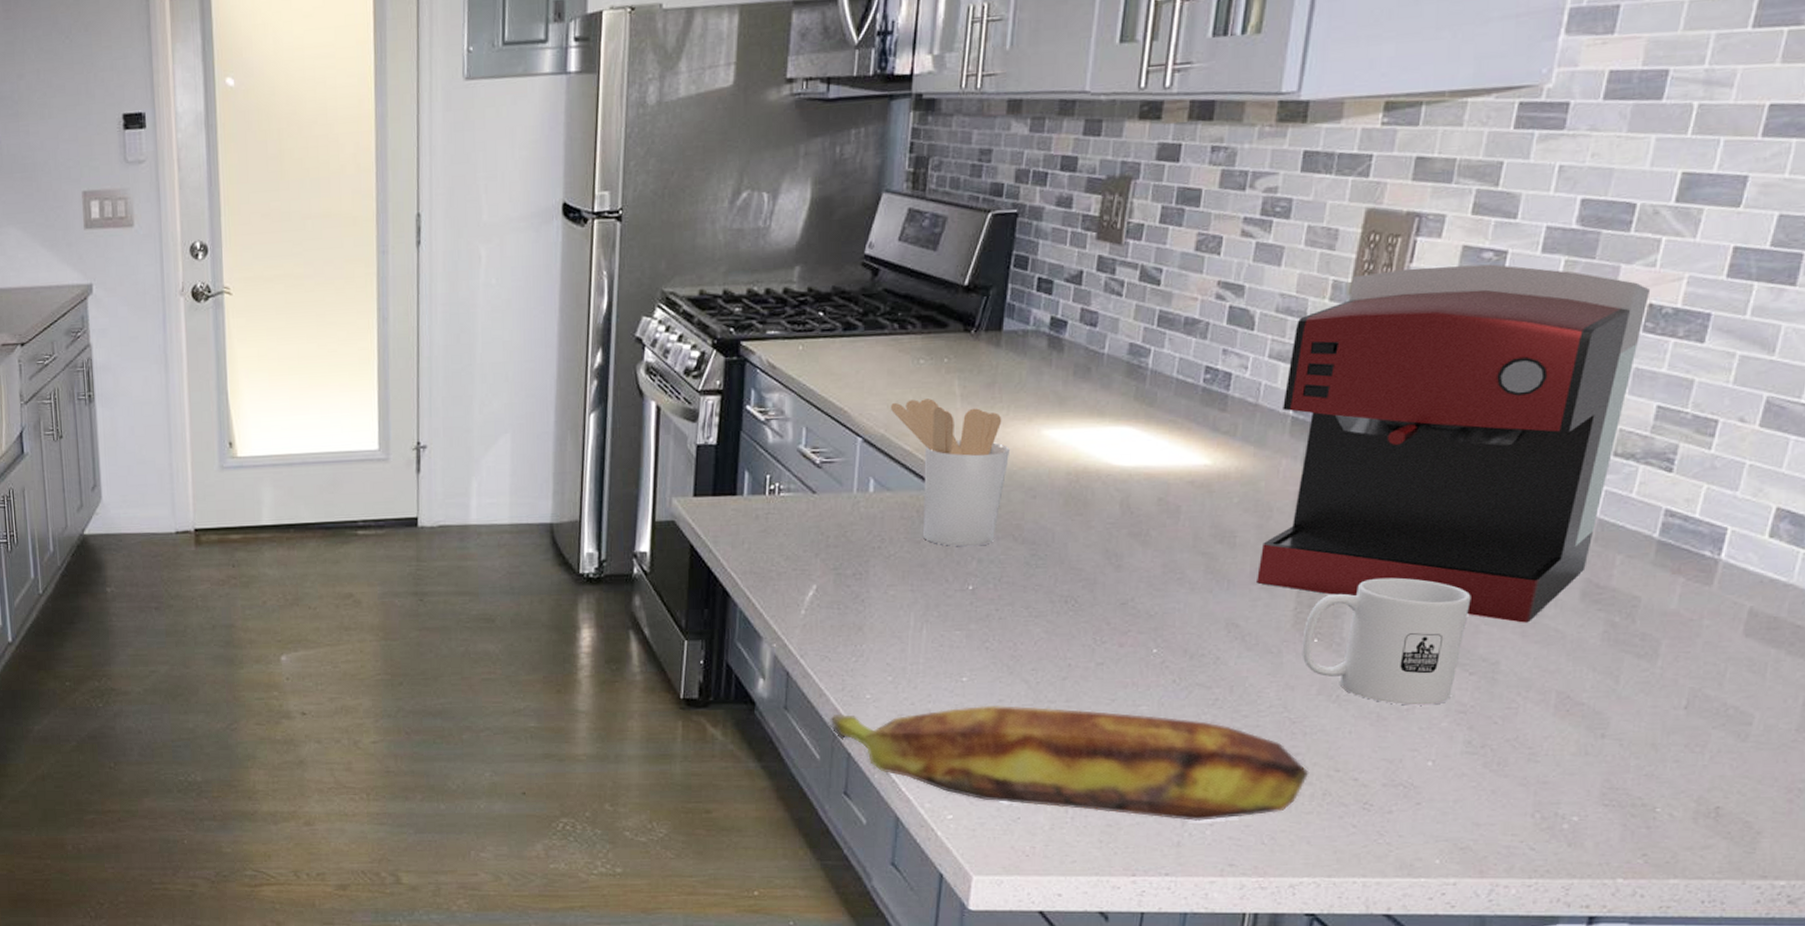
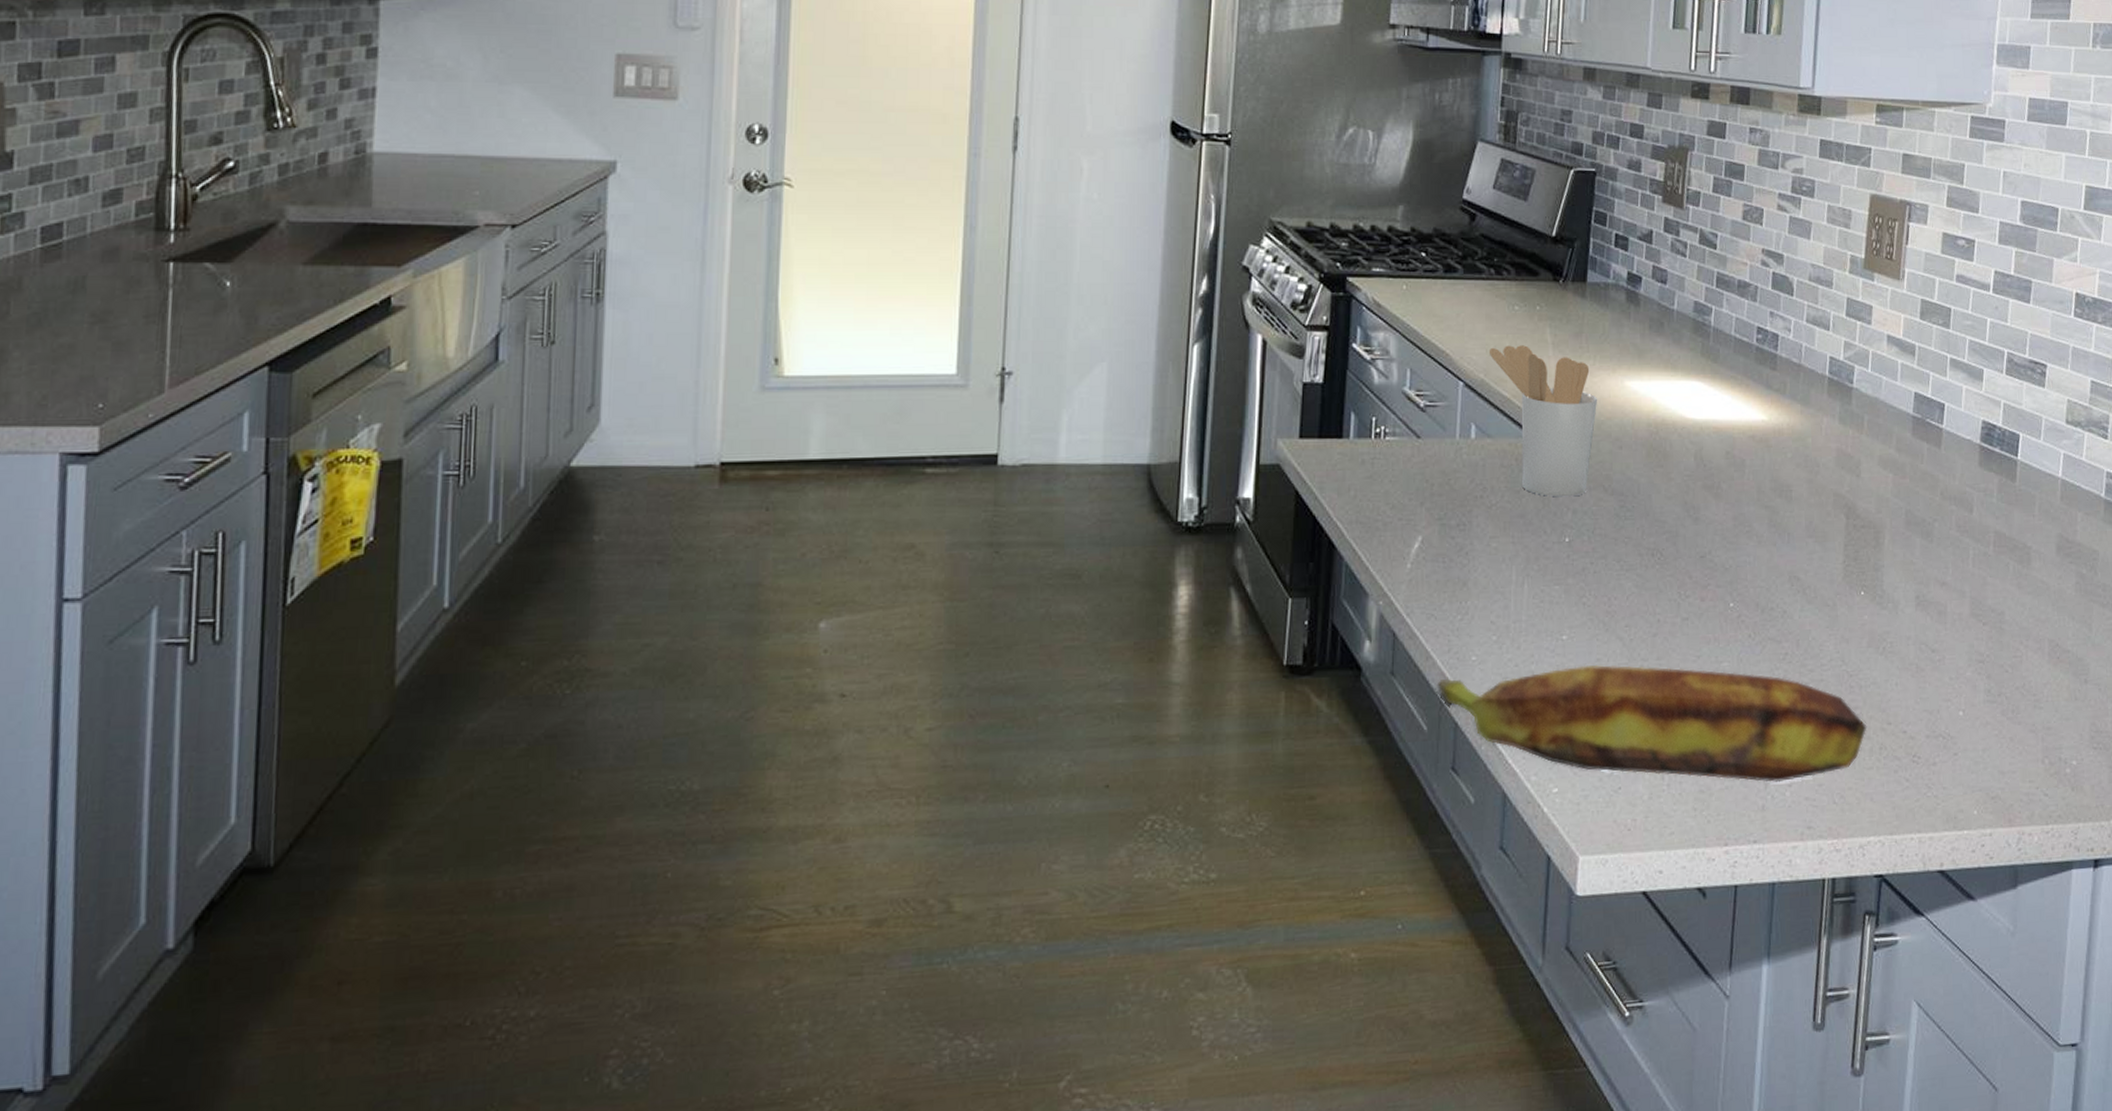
coffee maker: present [1257,264,1651,623] -> none [1811,249,2076,575]
mug: present [1302,577,1471,706] -> none [1851,532,1978,656]

